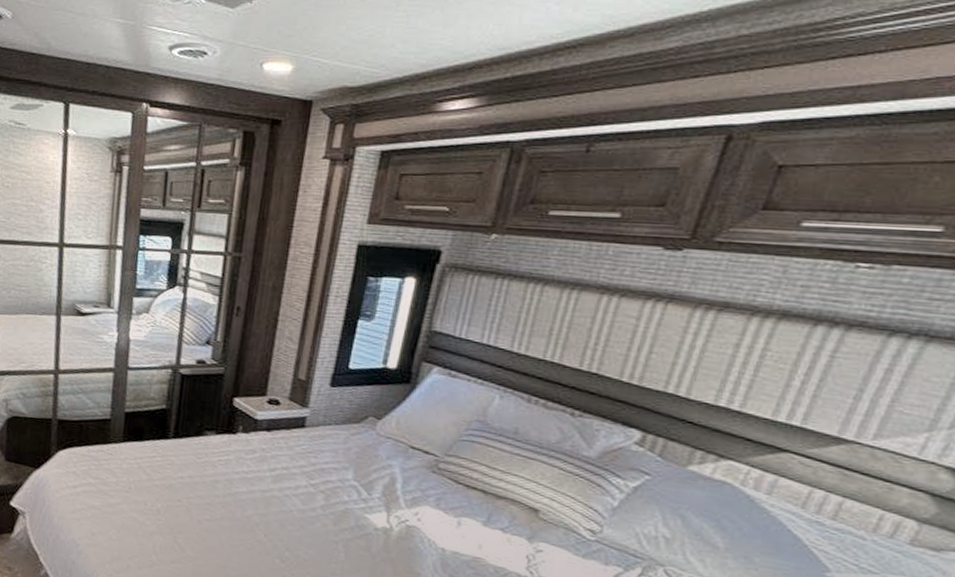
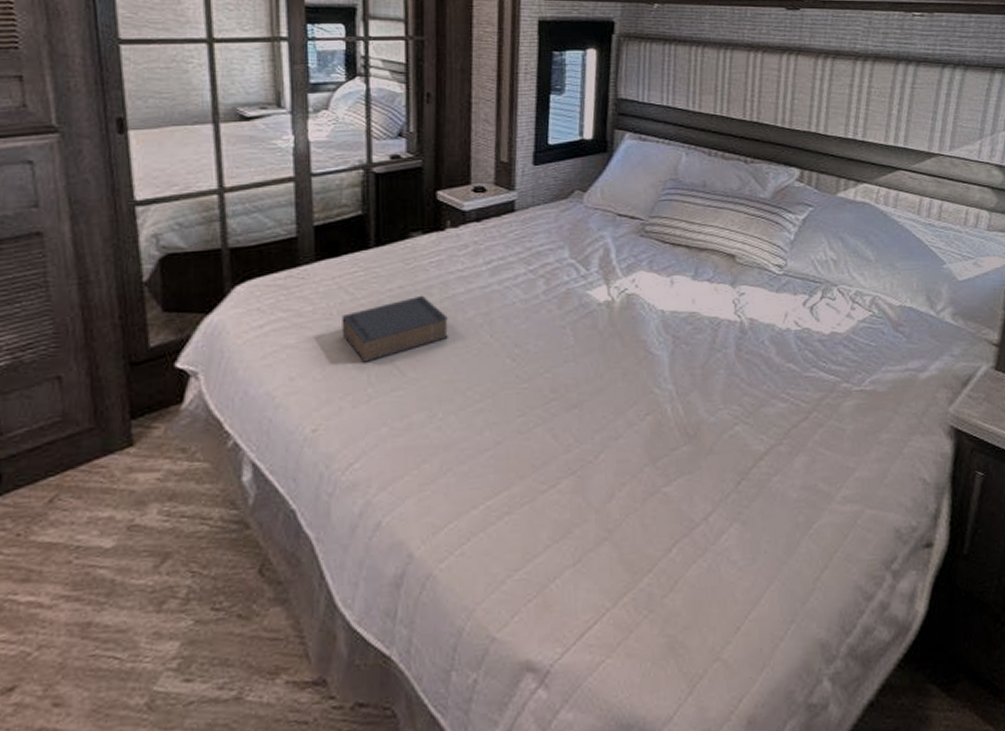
book: none [137,487,228,535] -> present [342,295,448,362]

